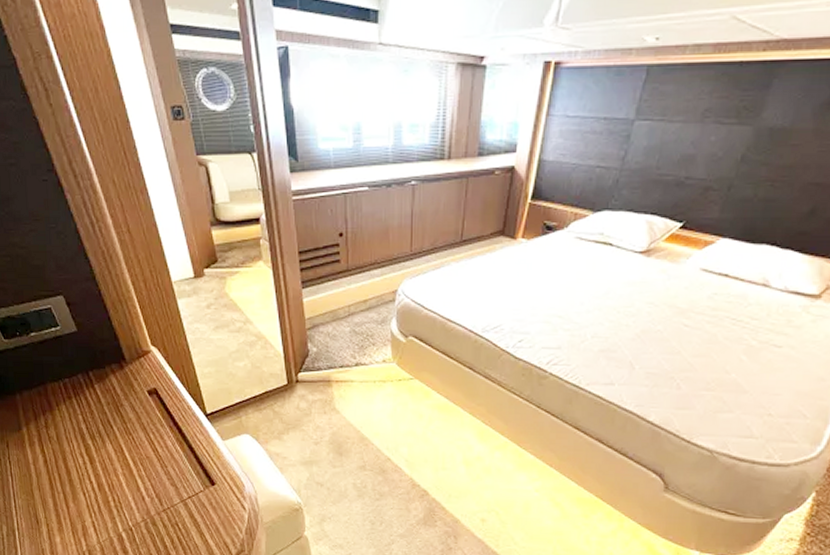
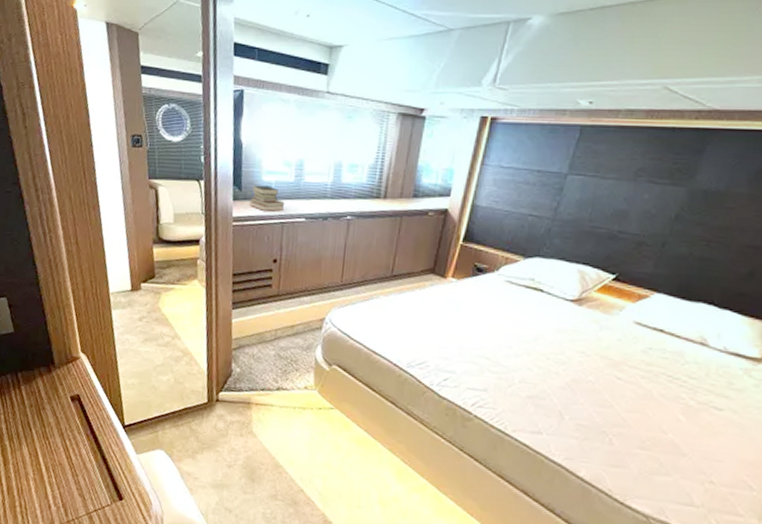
books: none [307,154,346,182] -> present [249,185,285,212]

